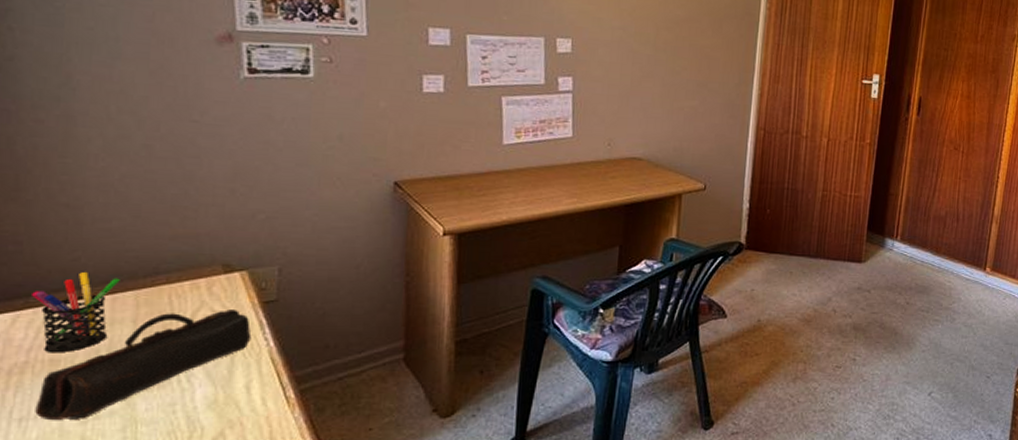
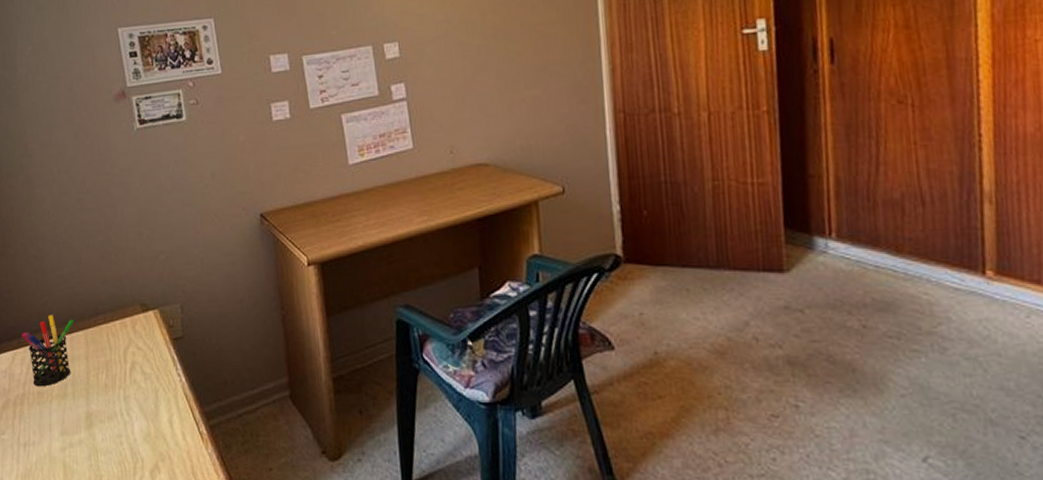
pencil case: present [35,310,252,421] -> none [33,347,168,447]

